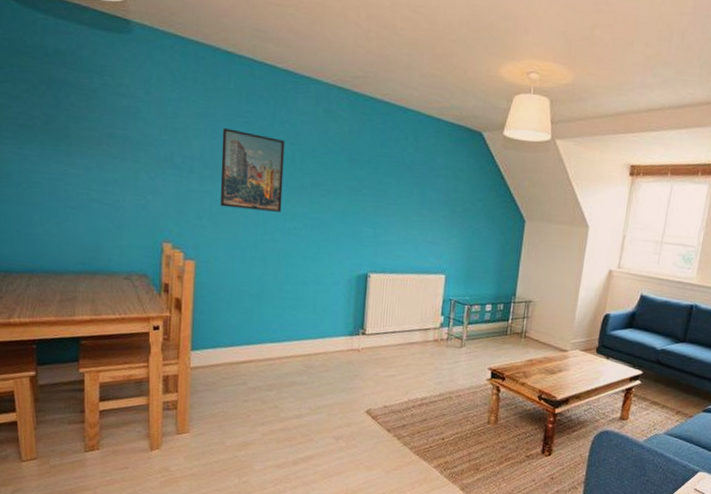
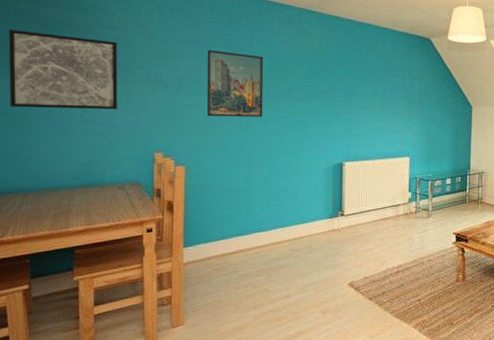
wall art: none [12,89,126,190] -> present [8,30,118,110]

